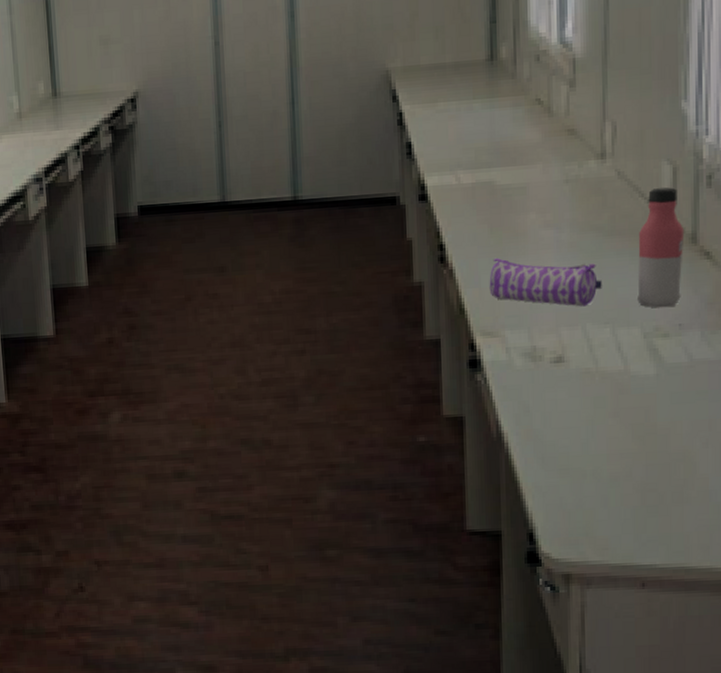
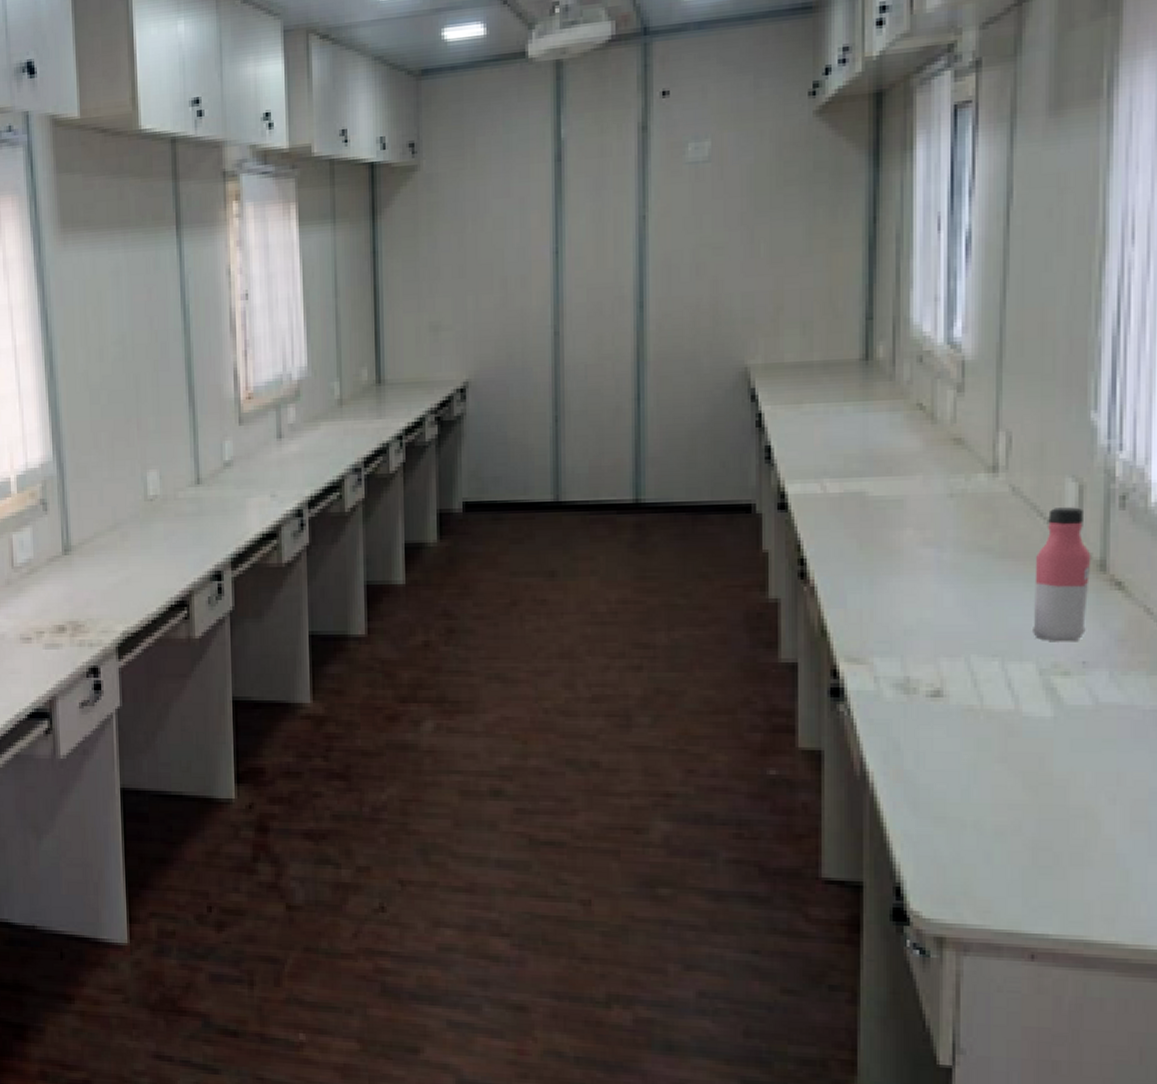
pencil case: present [489,257,602,307] -> none [856,576,990,636]

